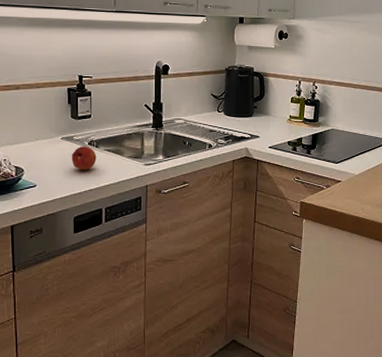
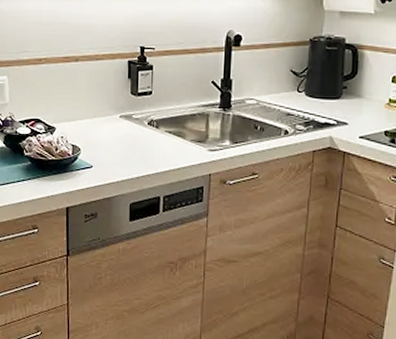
fruit: present [71,146,97,170] -> none [129,126,156,153]

